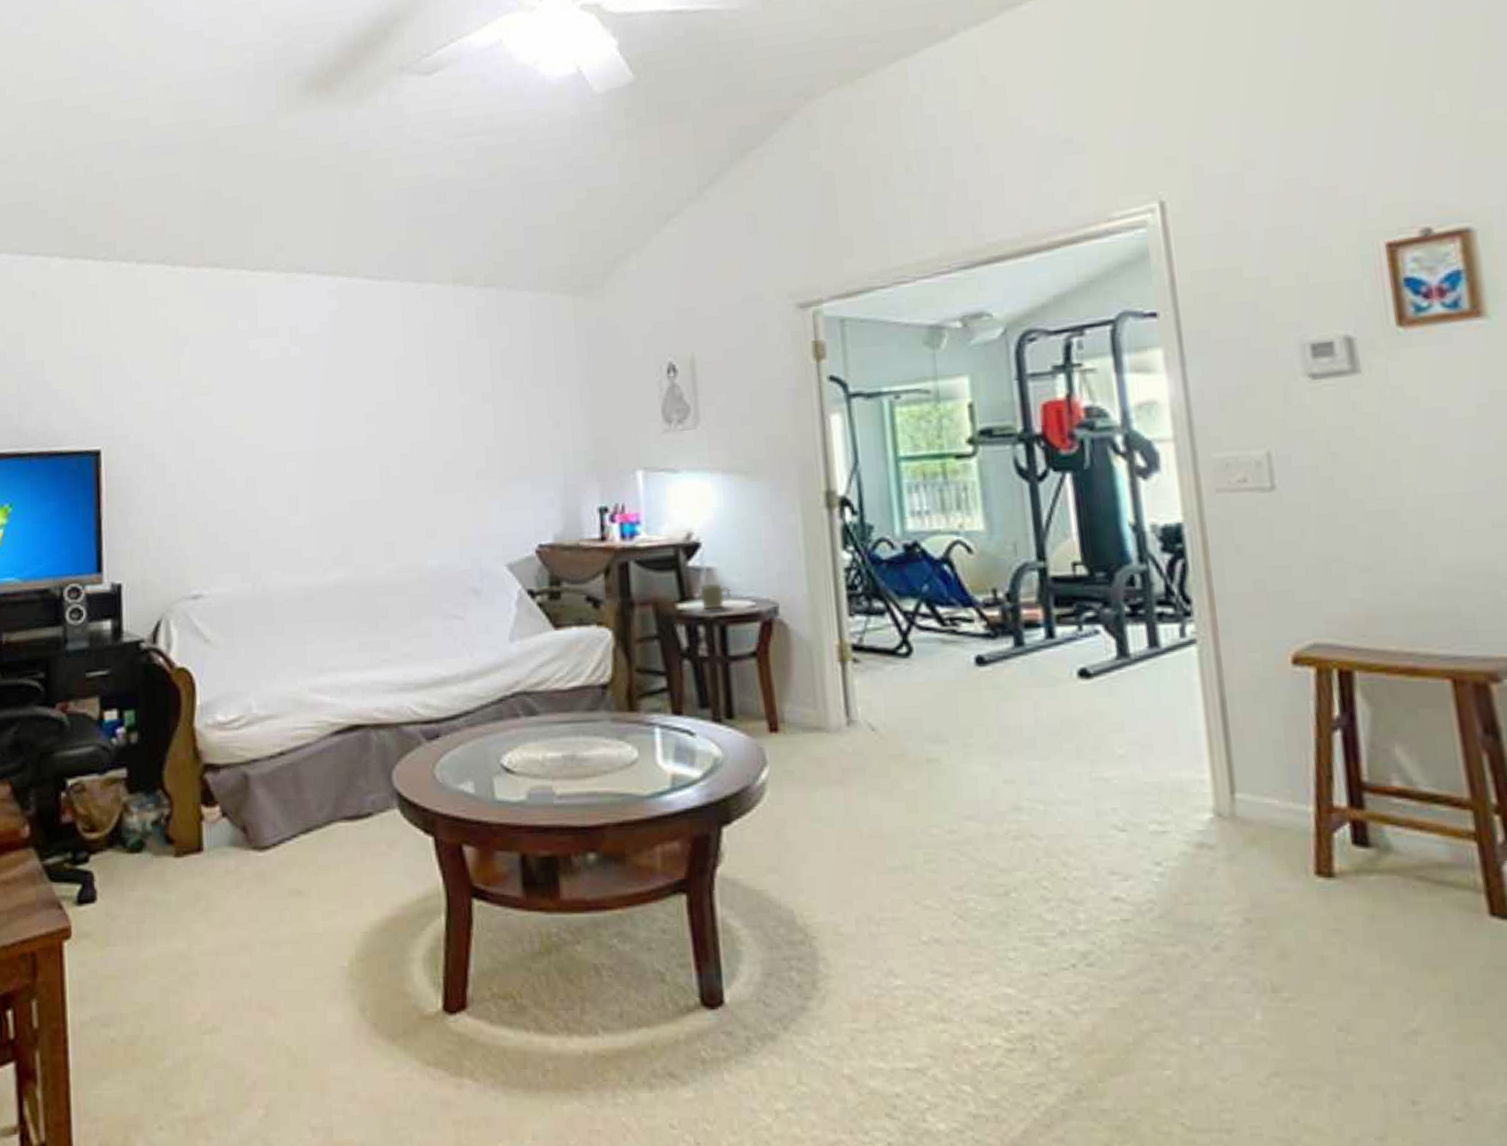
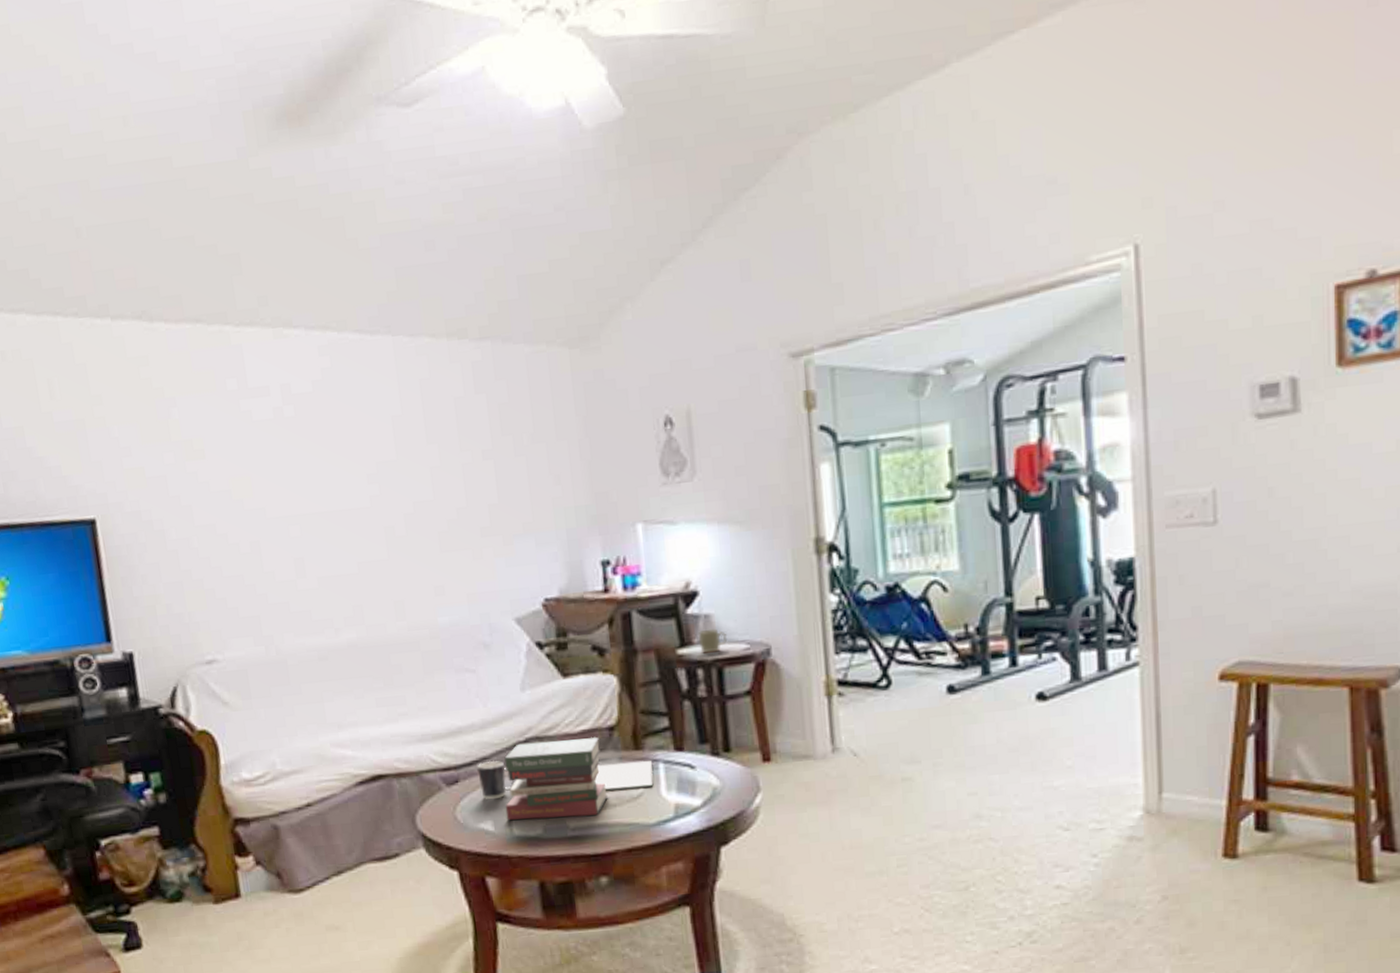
mug: none [459,715,499,758] -> present [477,760,515,799]
books: none [487,695,598,783] -> present [504,737,608,820]
magazine: none [586,723,649,755] -> present [595,760,654,791]

